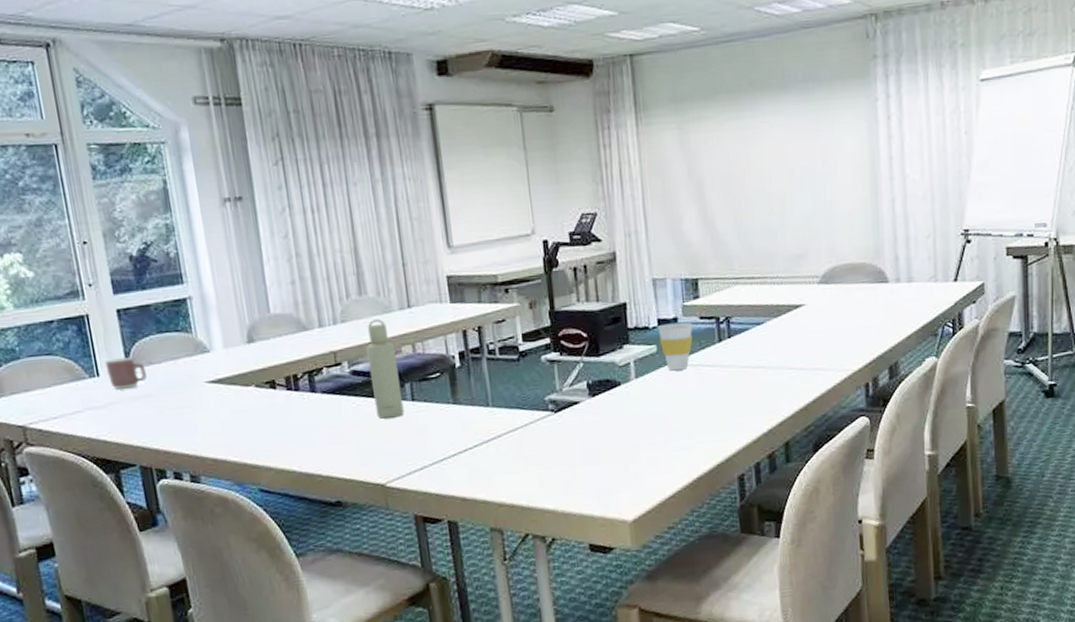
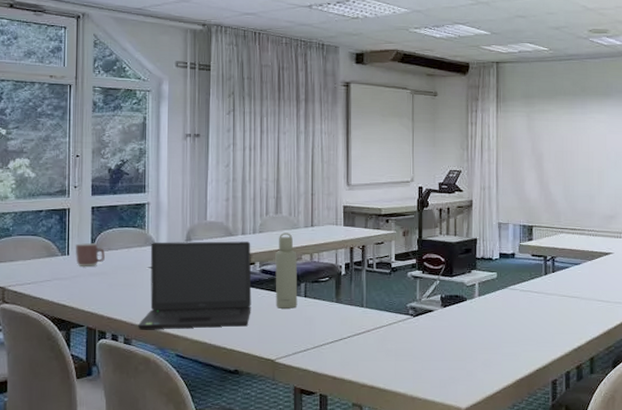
laptop: none [202,335,346,463] -> present [138,241,252,330]
cup: present [657,322,693,371] -> none [499,257,526,294]

